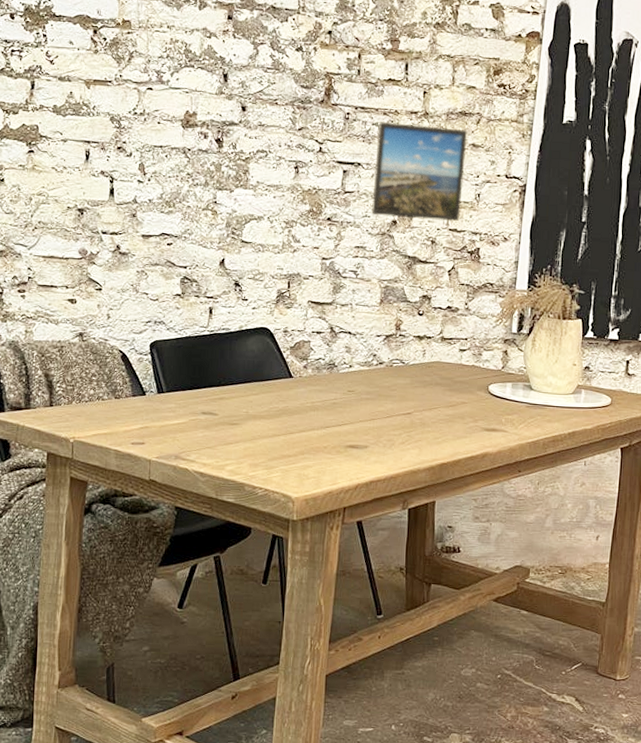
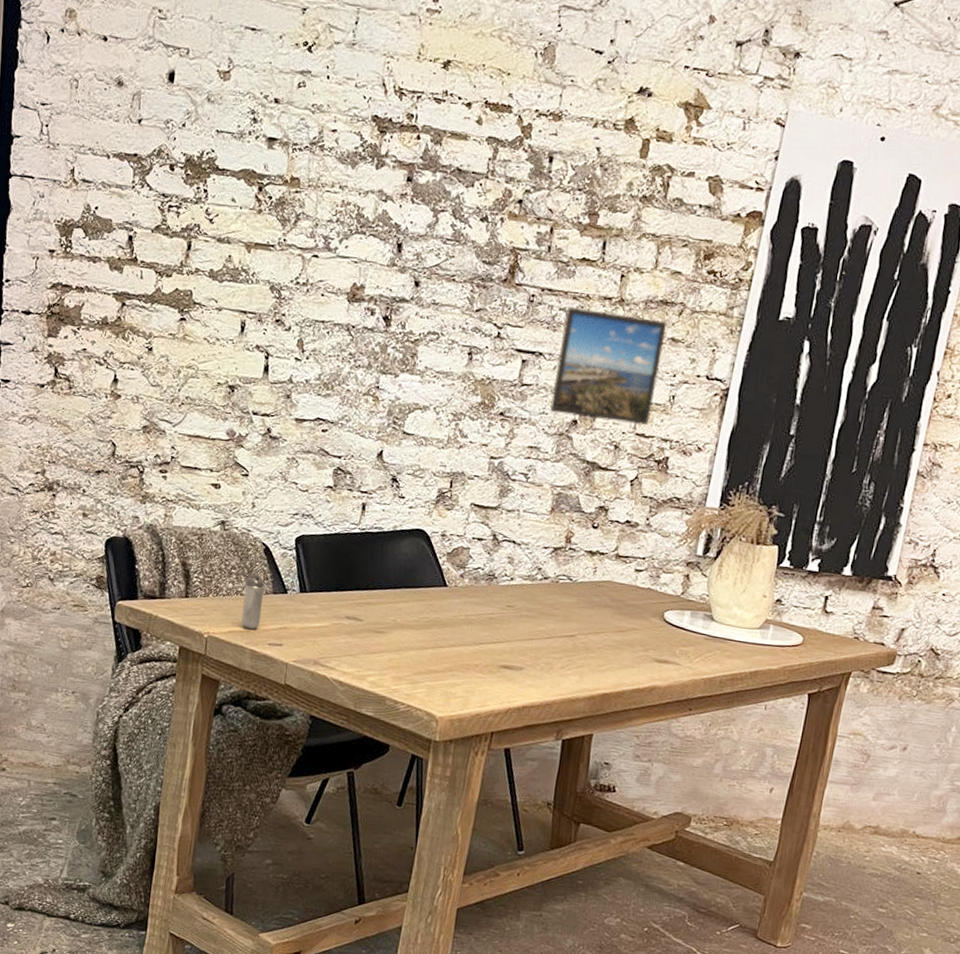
shaker: none [105,379,124,431] -> present [241,573,265,629]

